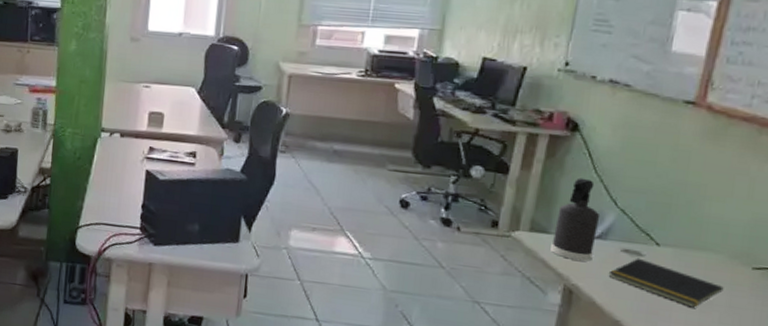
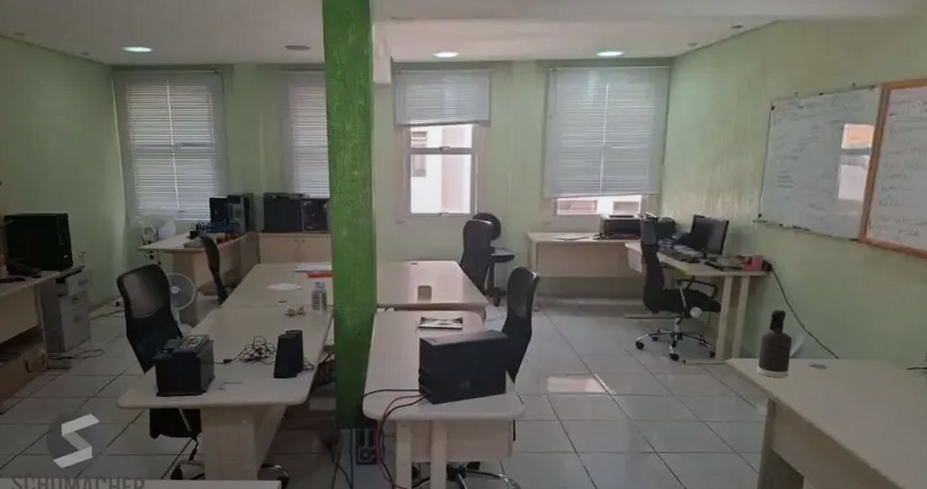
notepad: present [608,258,724,308] -> none [801,370,887,406]

